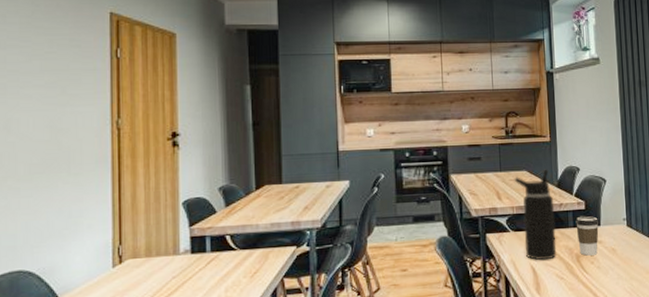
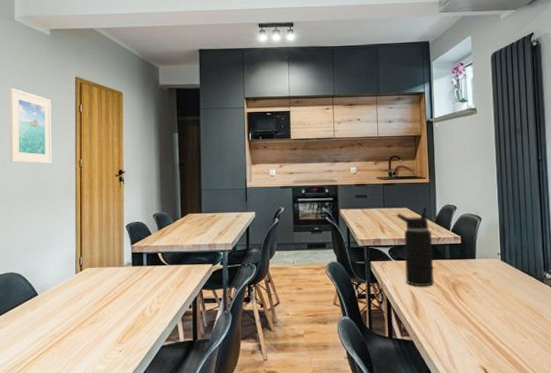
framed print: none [13,24,78,126] -> present [8,87,52,164]
coffee cup: present [576,216,599,256] -> none [452,250,474,285]

